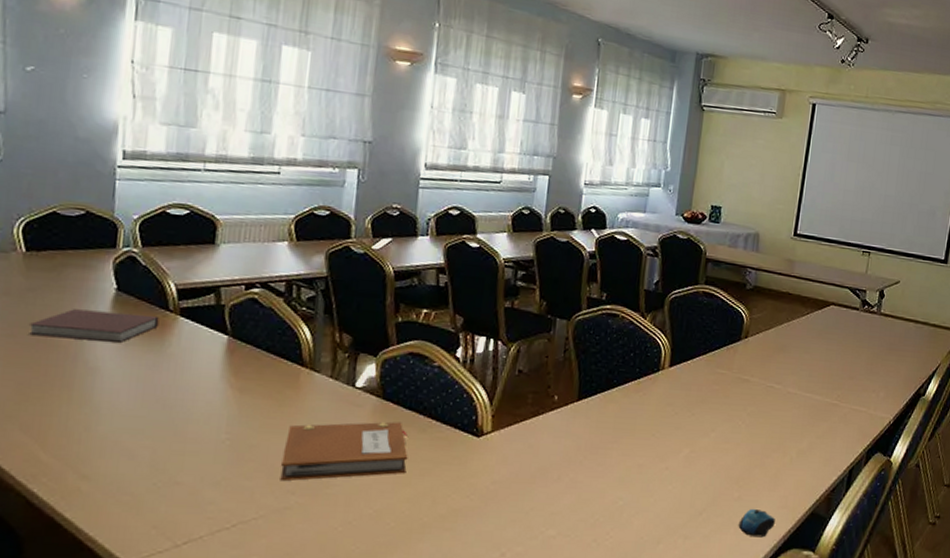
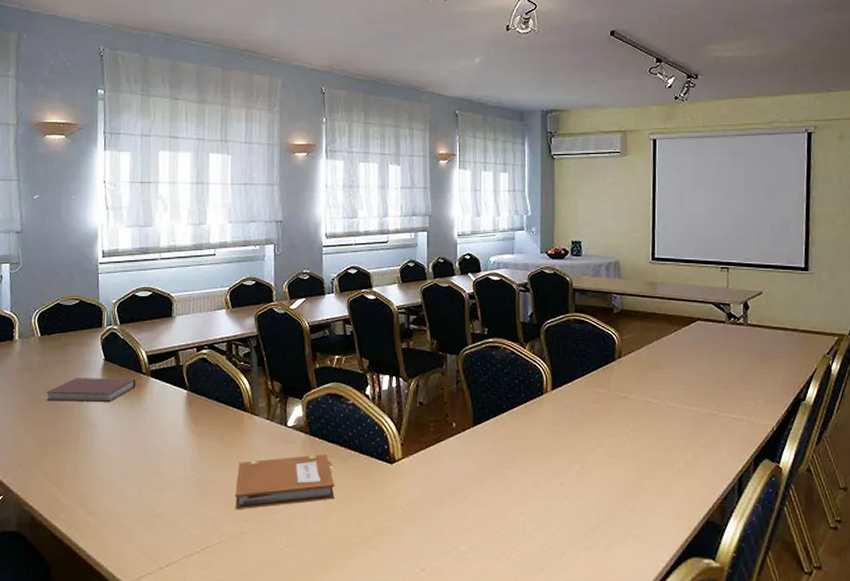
computer mouse: present [738,508,775,538] -> none [636,519,671,547]

